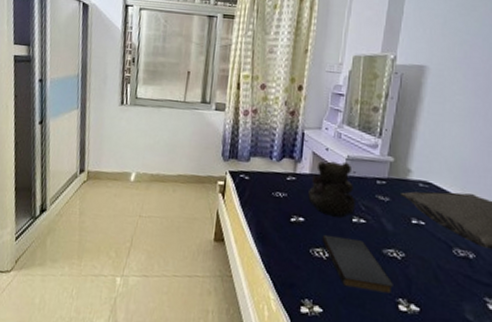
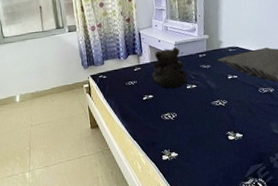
book: present [322,234,393,294] -> none [168,100,223,135]

